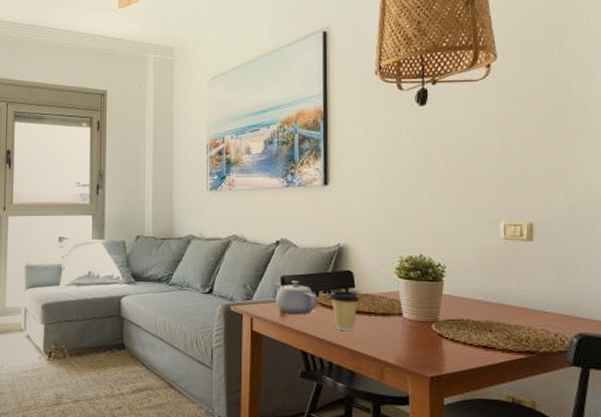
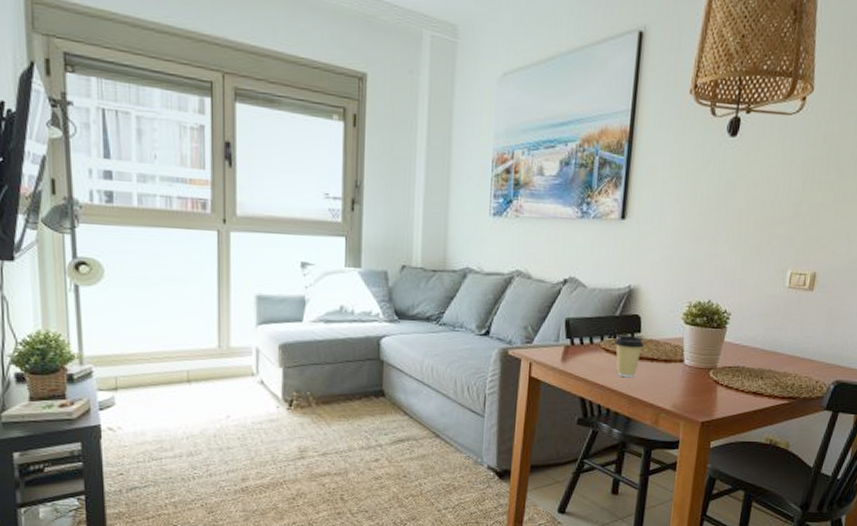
teapot: present [274,281,316,314] -> none [558,324,601,360]

